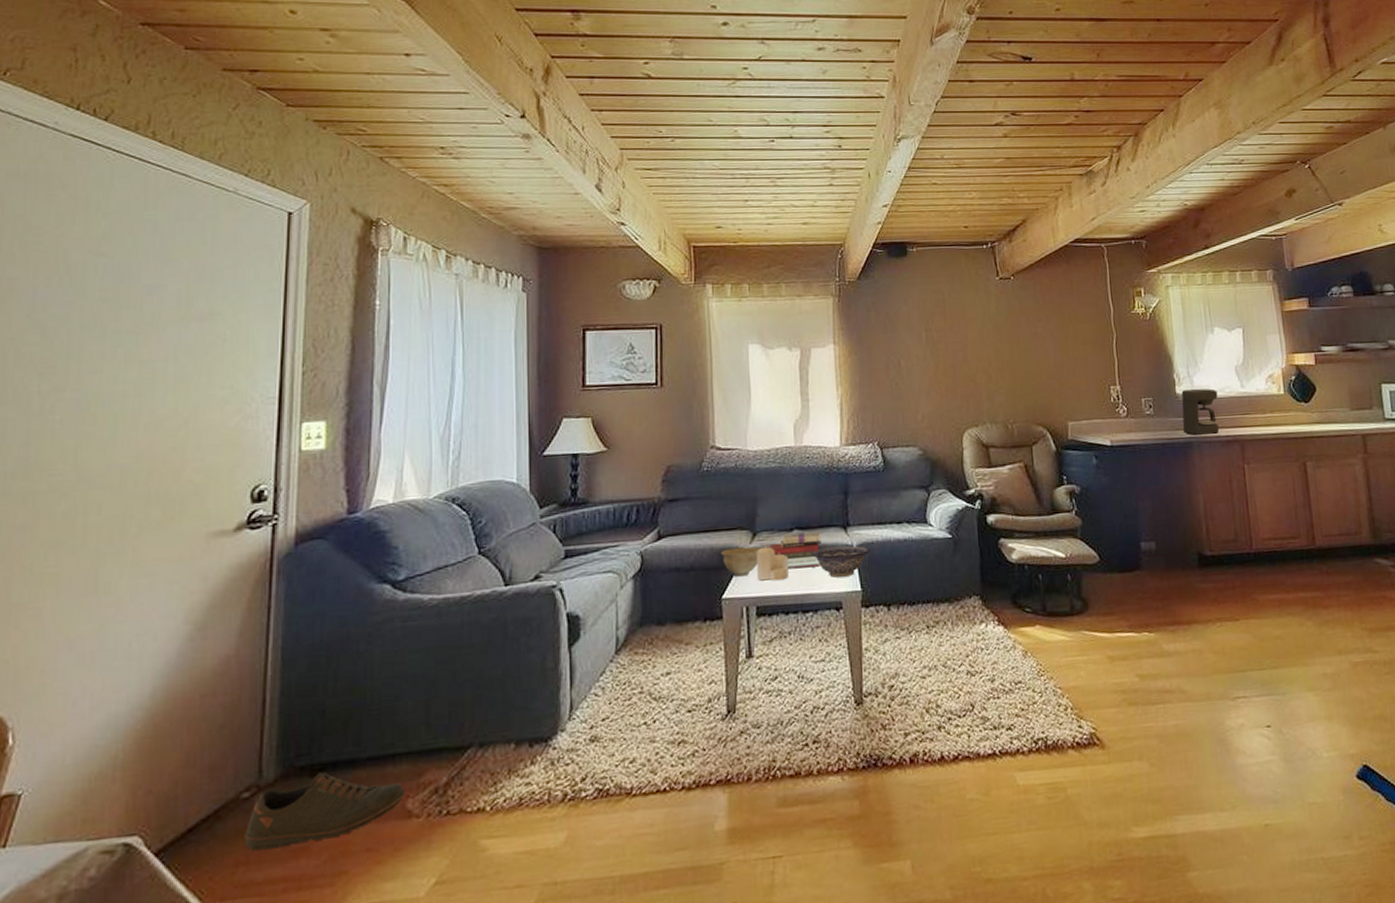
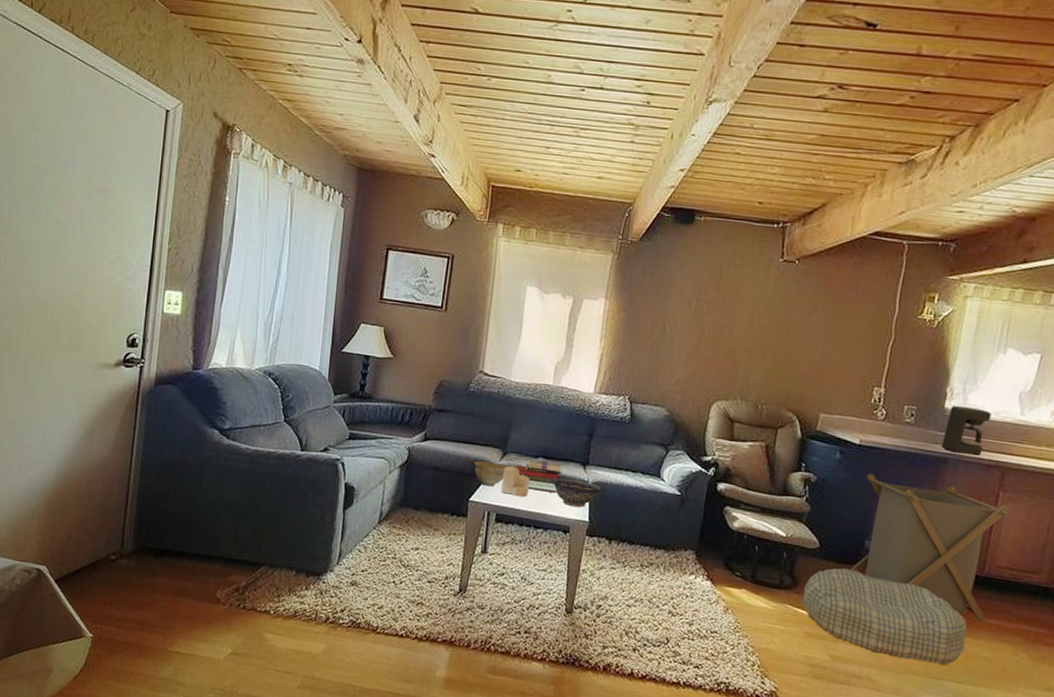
shoe: present [244,772,404,851] -> none [110,555,216,603]
dog bed: none [1095,576,1258,661] -> present [801,568,968,665]
laundry basket: none [1125,468,1267,600] -> present [849,473,1010,622]

